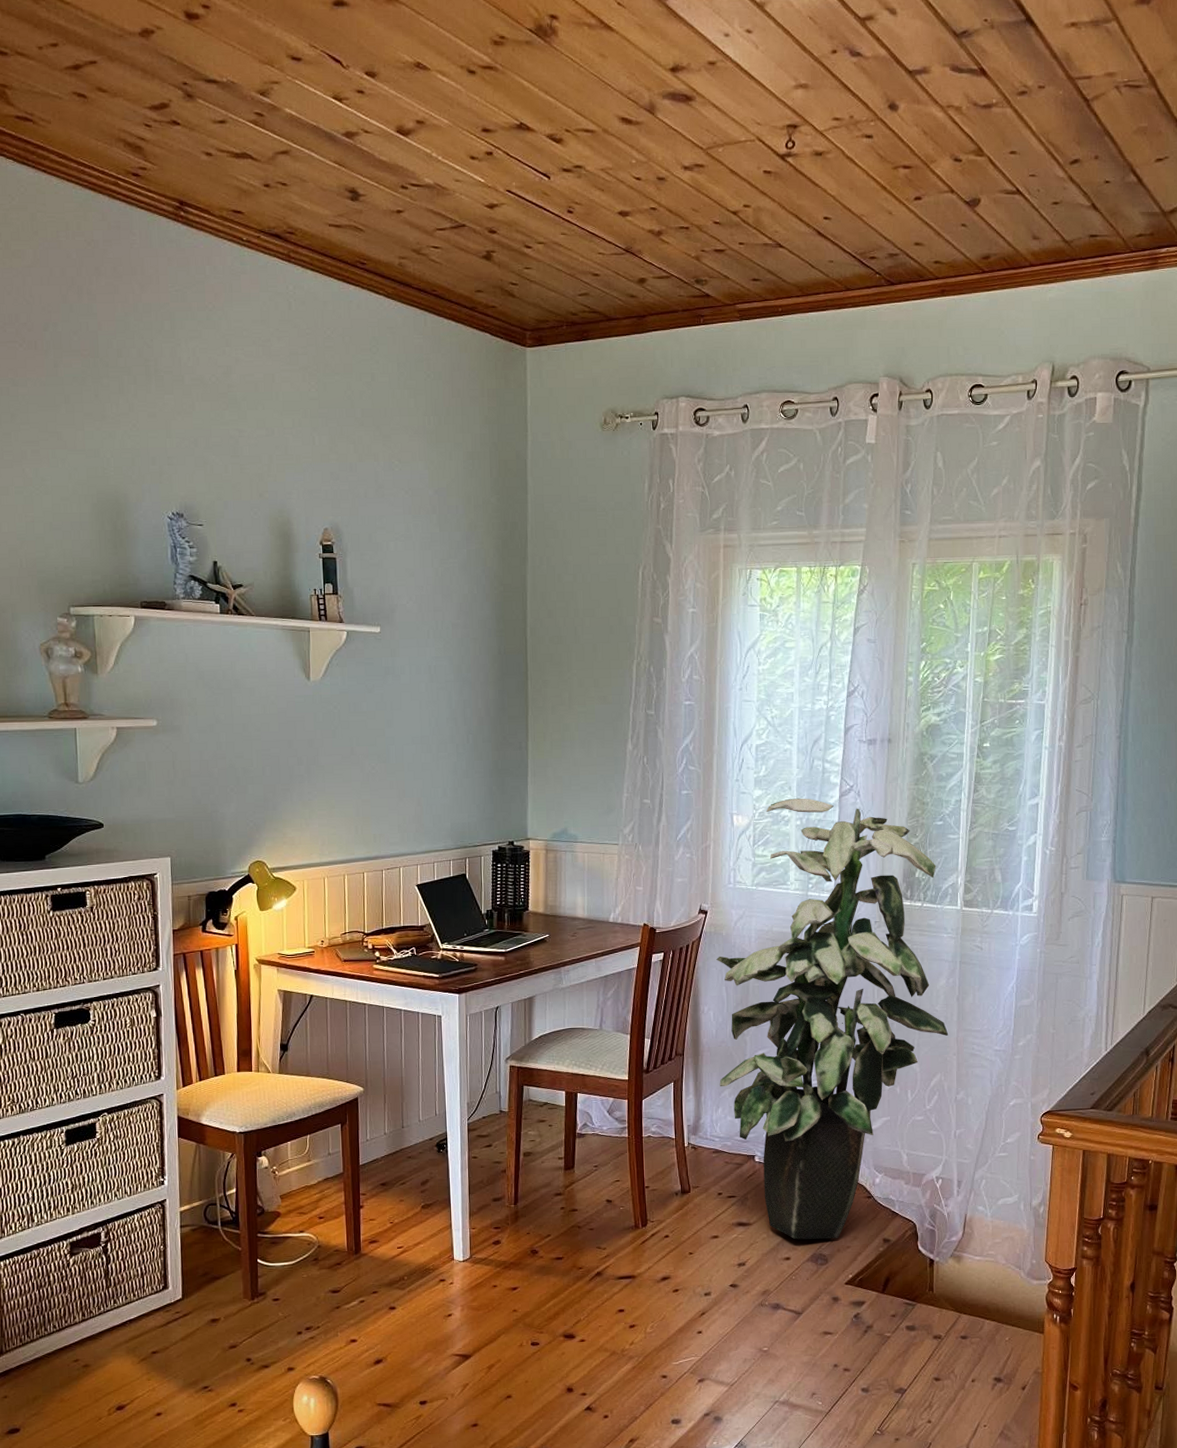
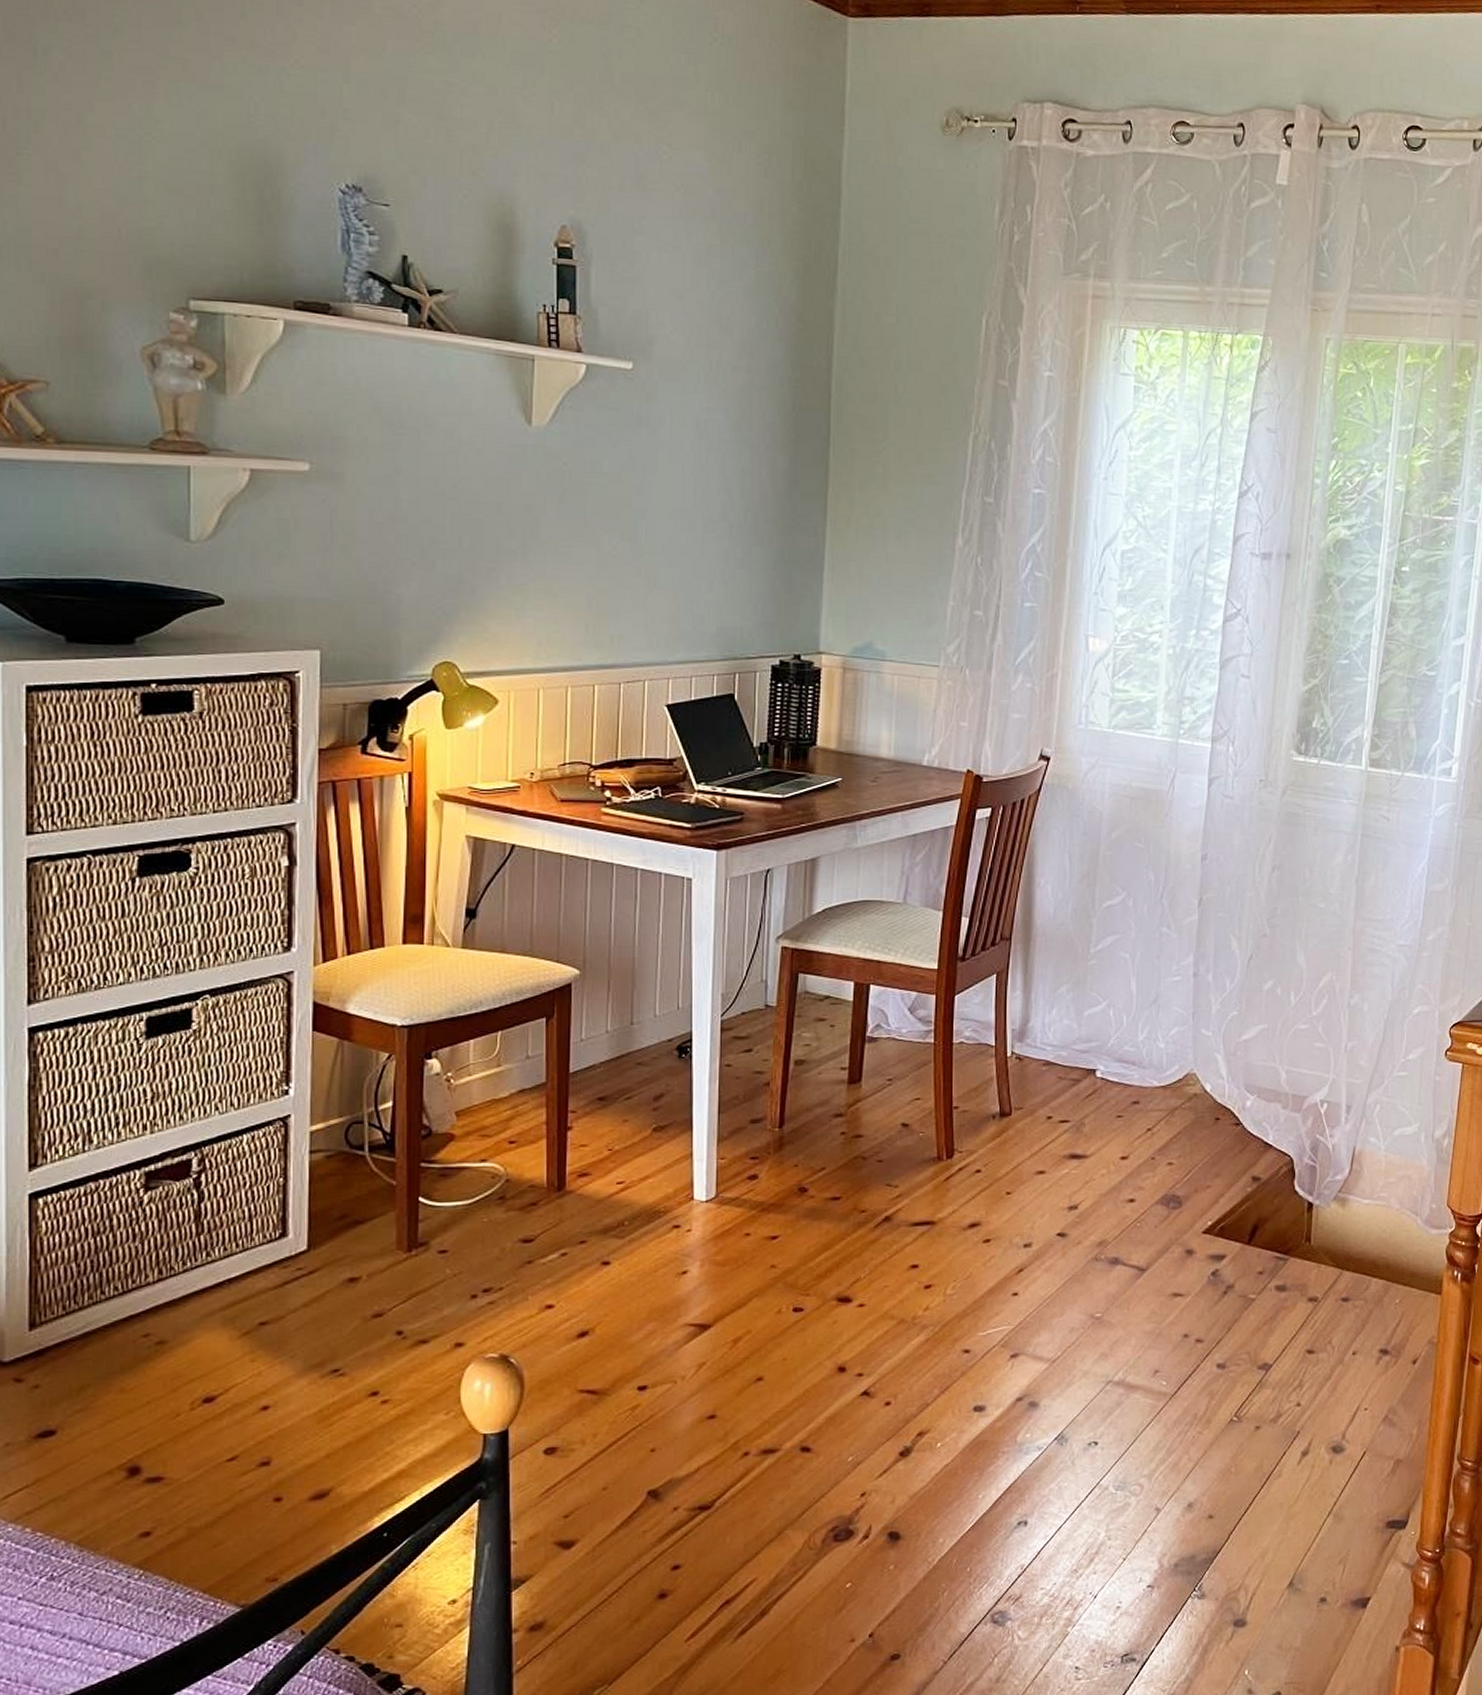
indoor plant: present [716,798,949,1240] -> none [1055,620,1344,1177]

